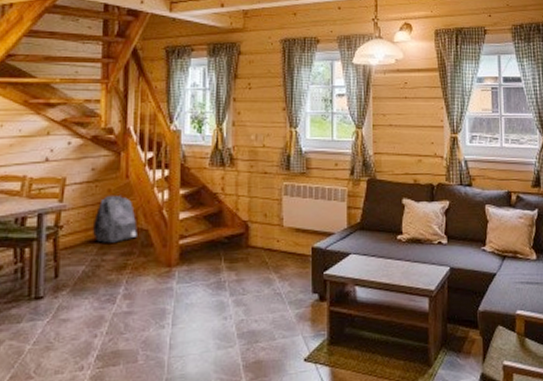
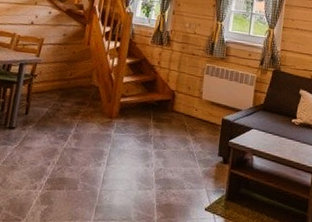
backpack: present [93,194,137,243] -> none [57,56,91,94]

